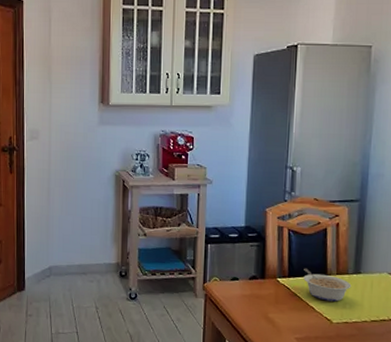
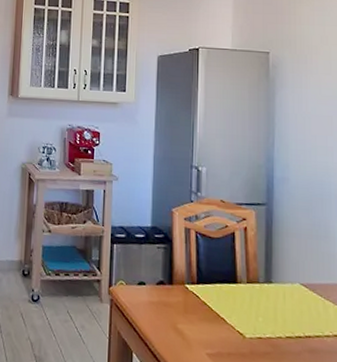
legume: present [303,268,352,302] -> none [213,274,263,314]

